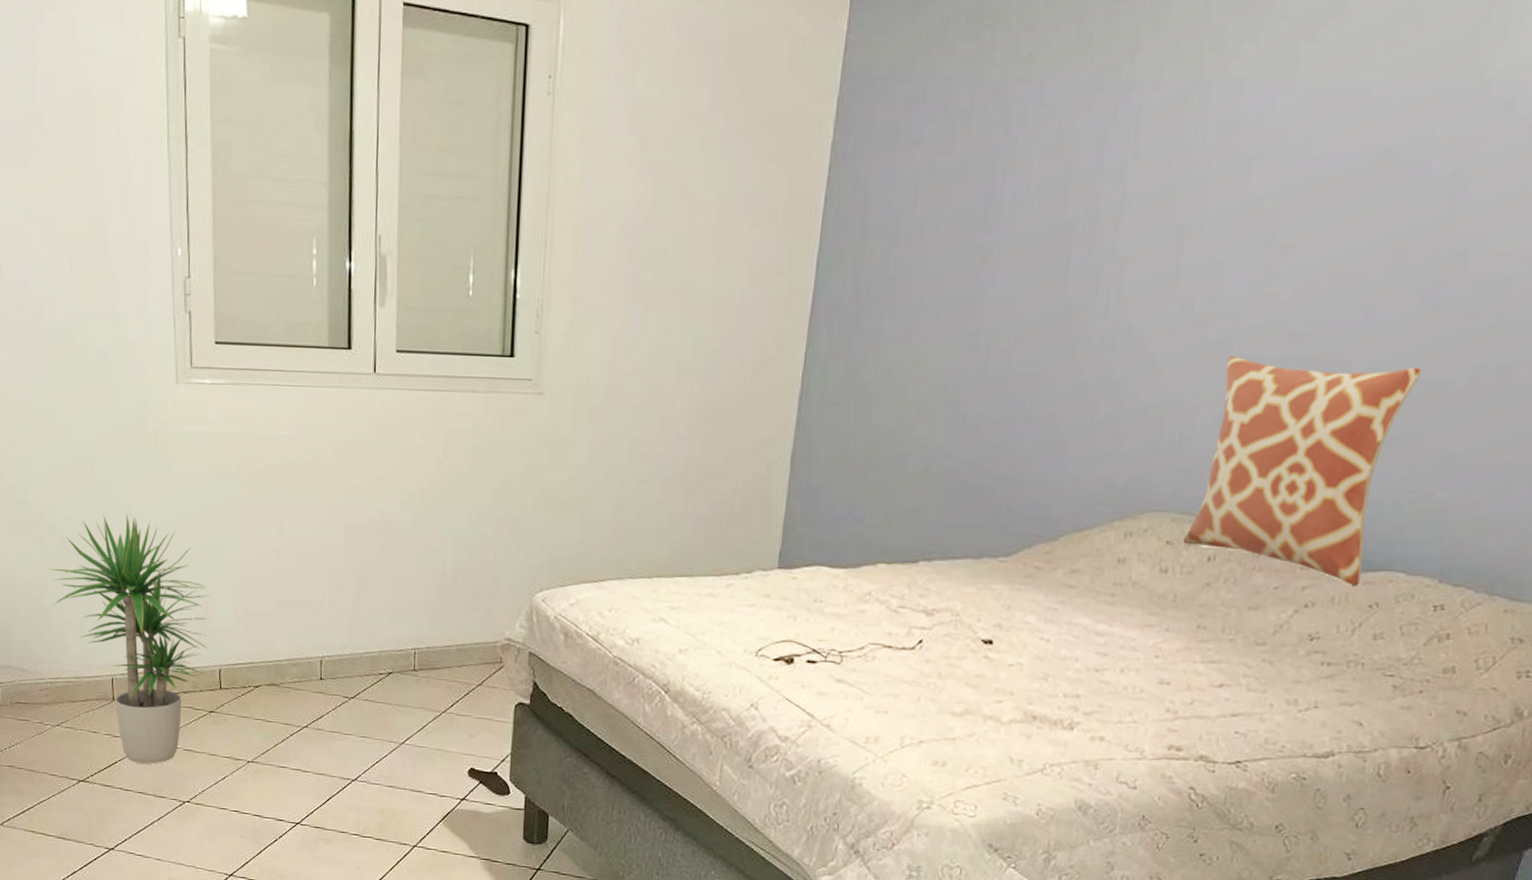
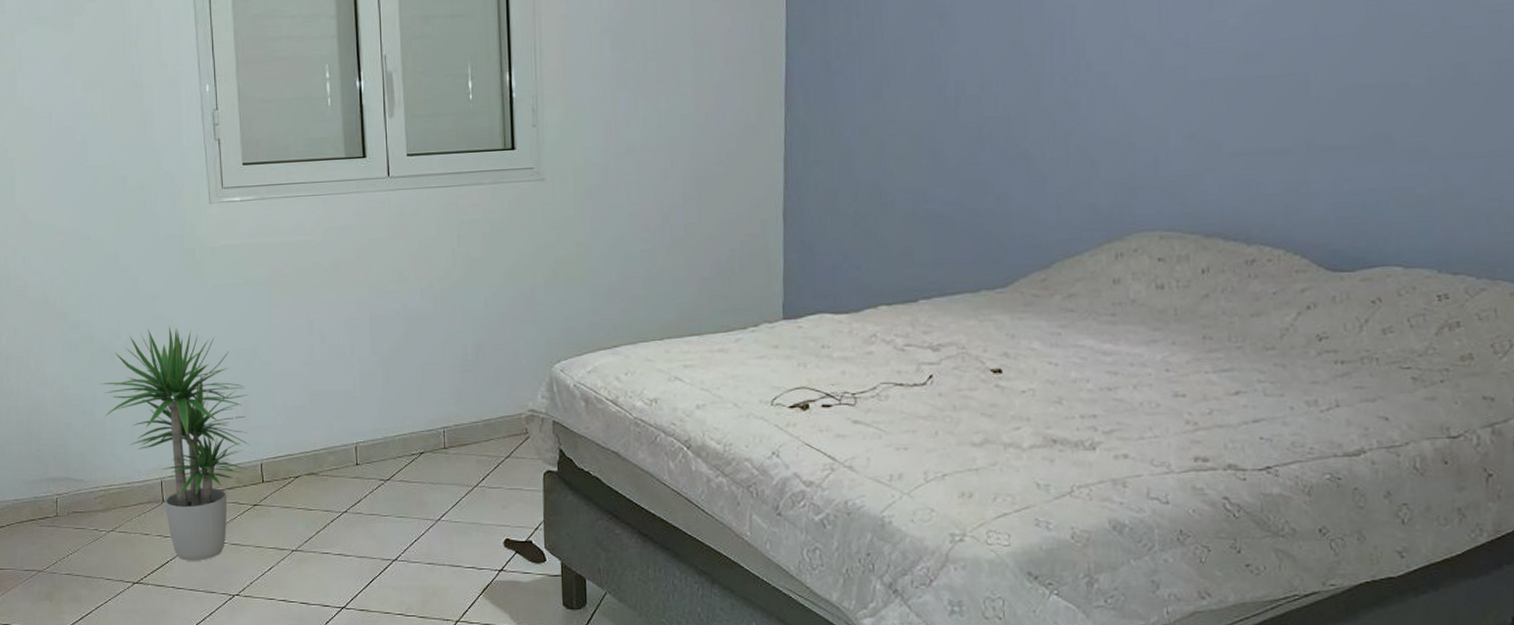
pillow: present [1183,355,1422,587] -> none [1174,72,1379,284]

